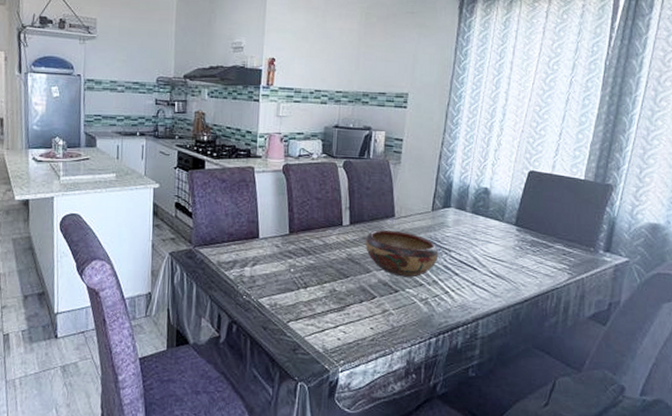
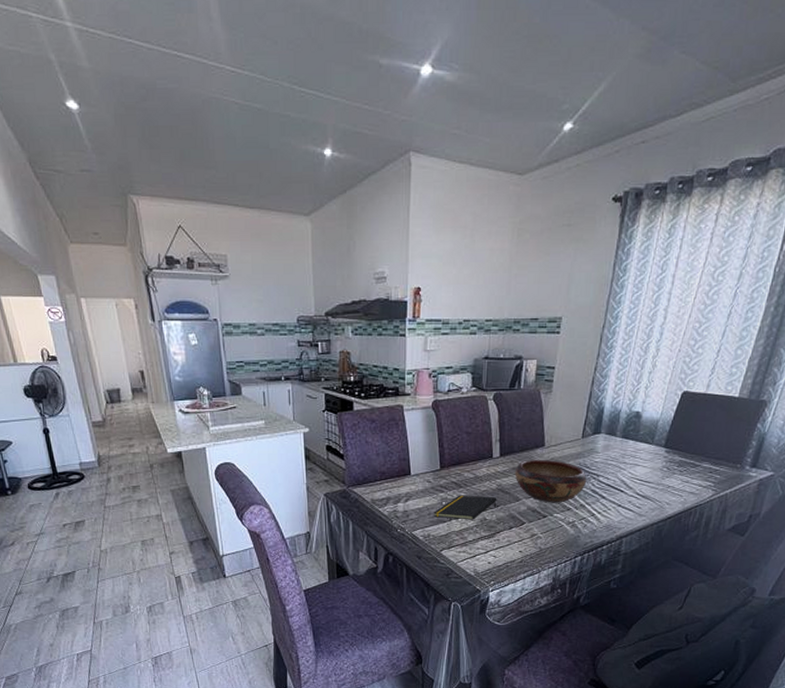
notepad: none [281,262,347,291] -> present [433,495,497,520]

